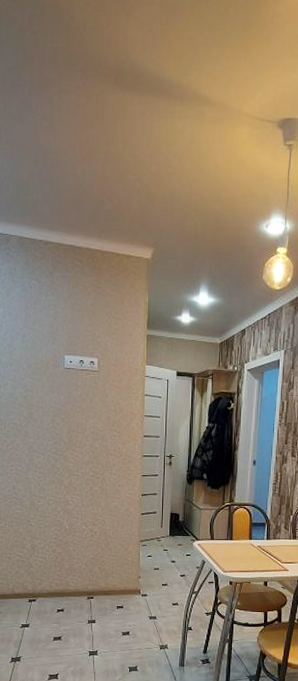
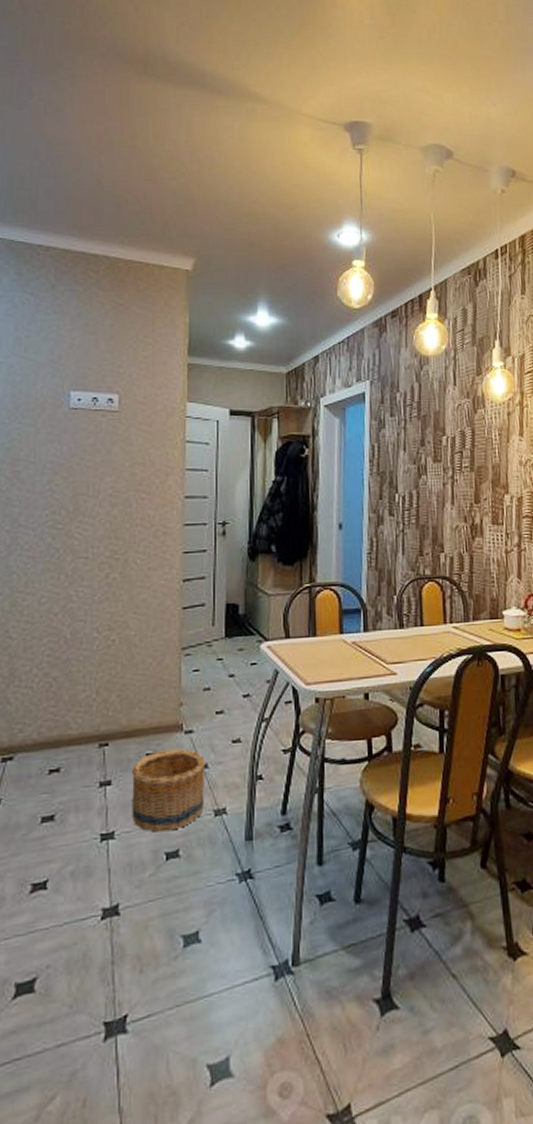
basket: none [108,604,155,655] -> present [132,748,206,832]

